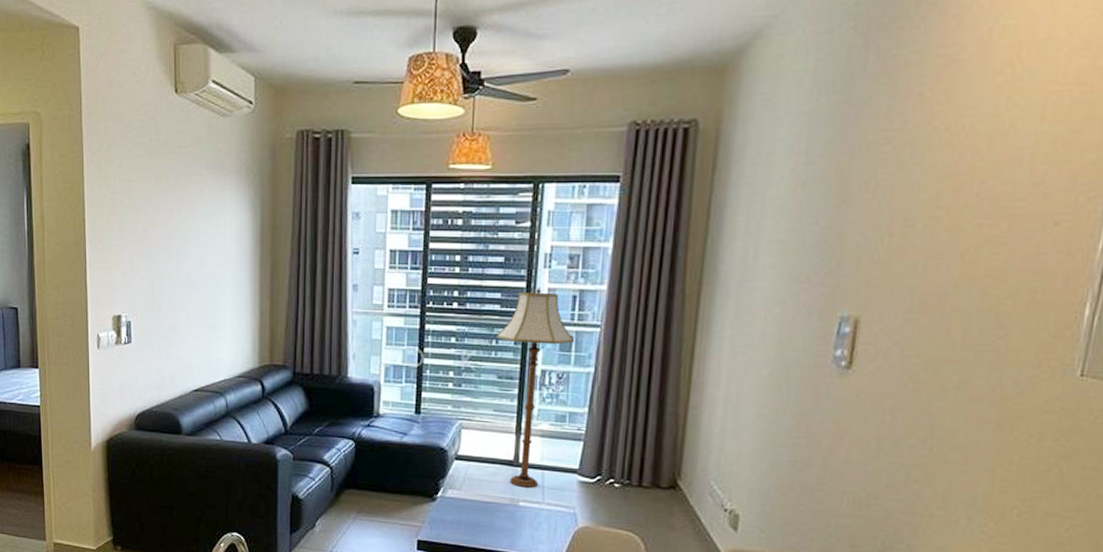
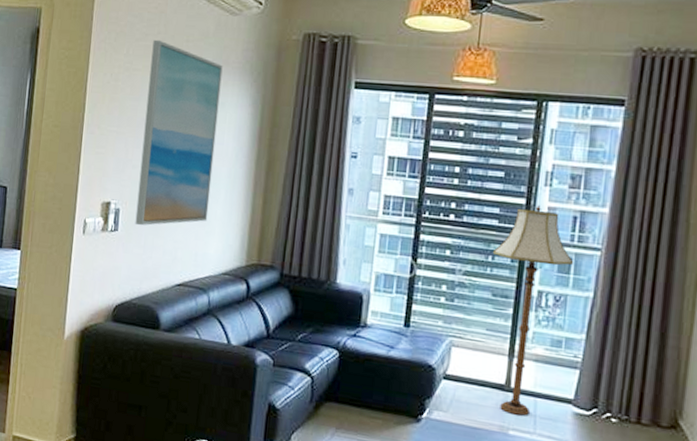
wall art: none [146,148,219,336] -> present [135,39,223,226]

